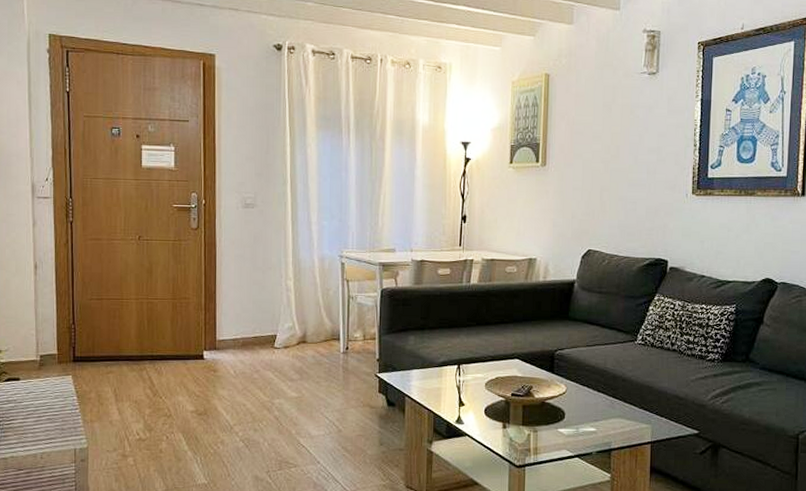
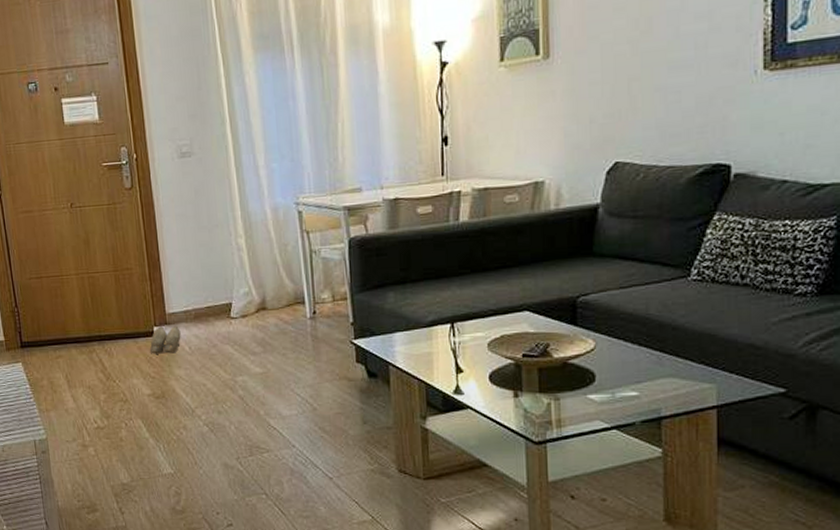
slippers: none [198,351,228,376] -> present [150,326,181,354]

